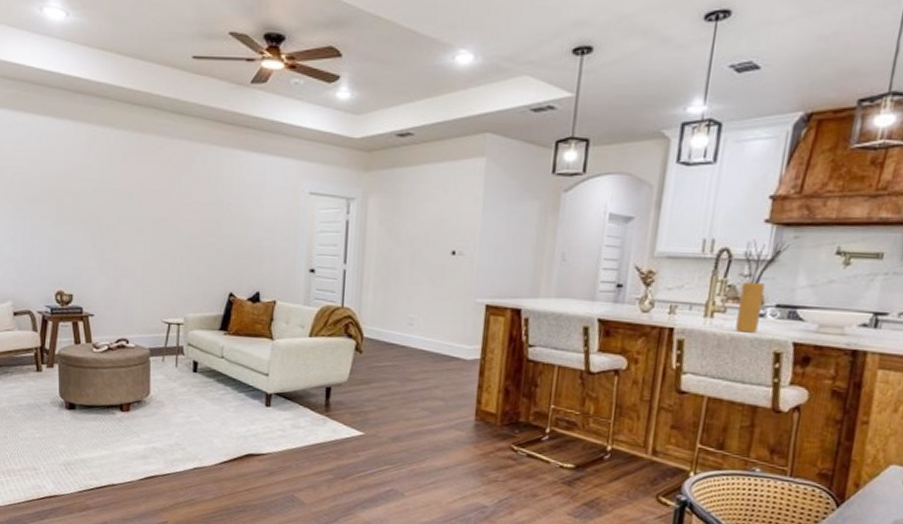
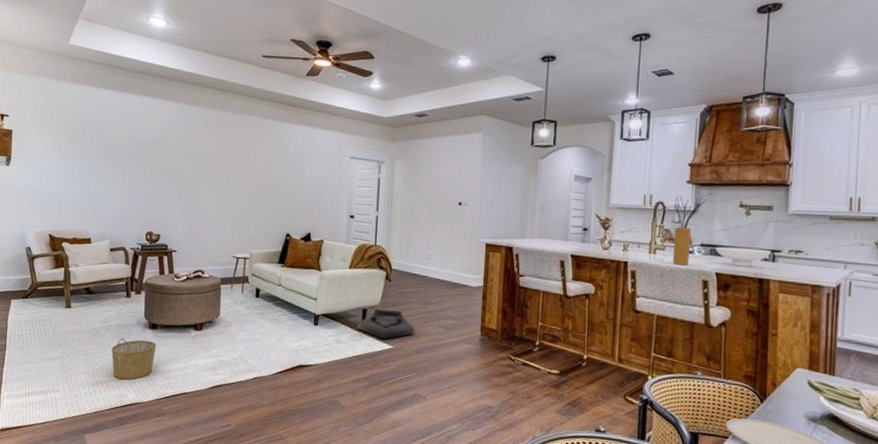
basket: none [23,420,76,469] -> present [111,338,157,380]
dog bed: none [319,387,391,424] -> present [357,309,414,339]

